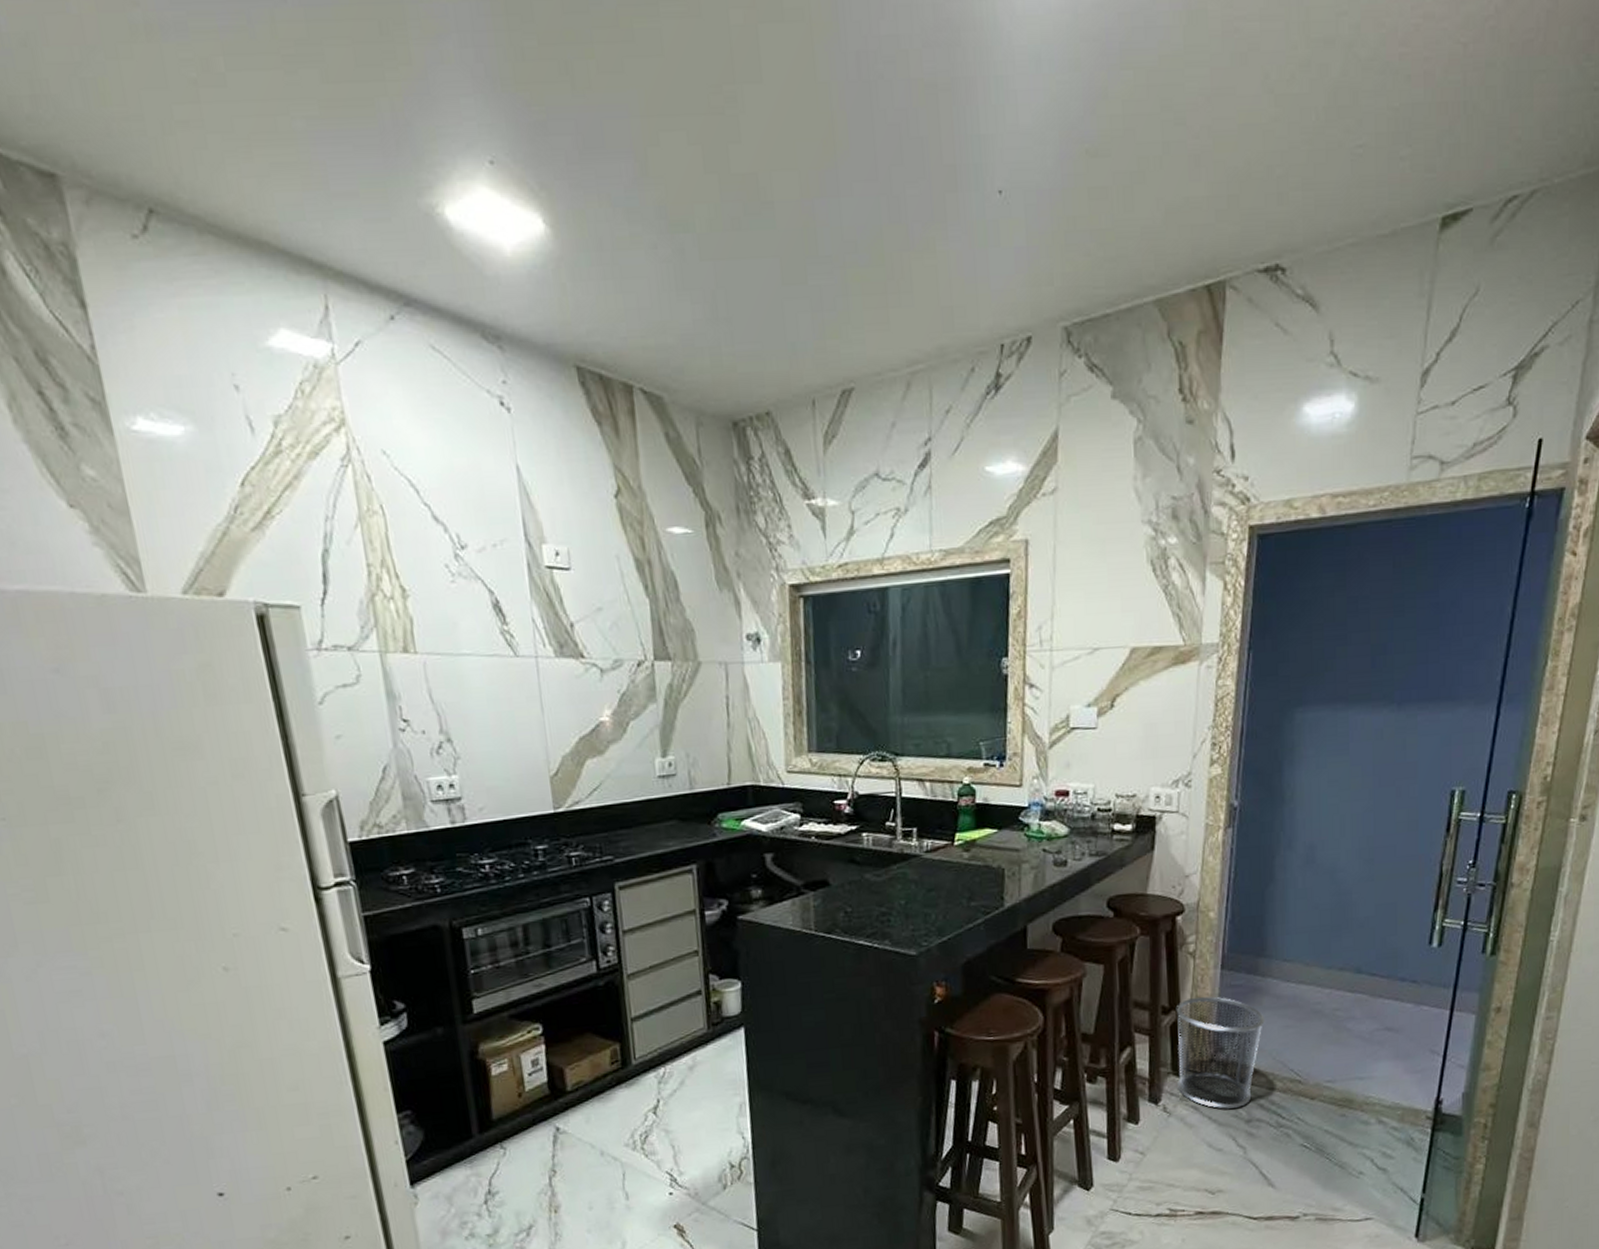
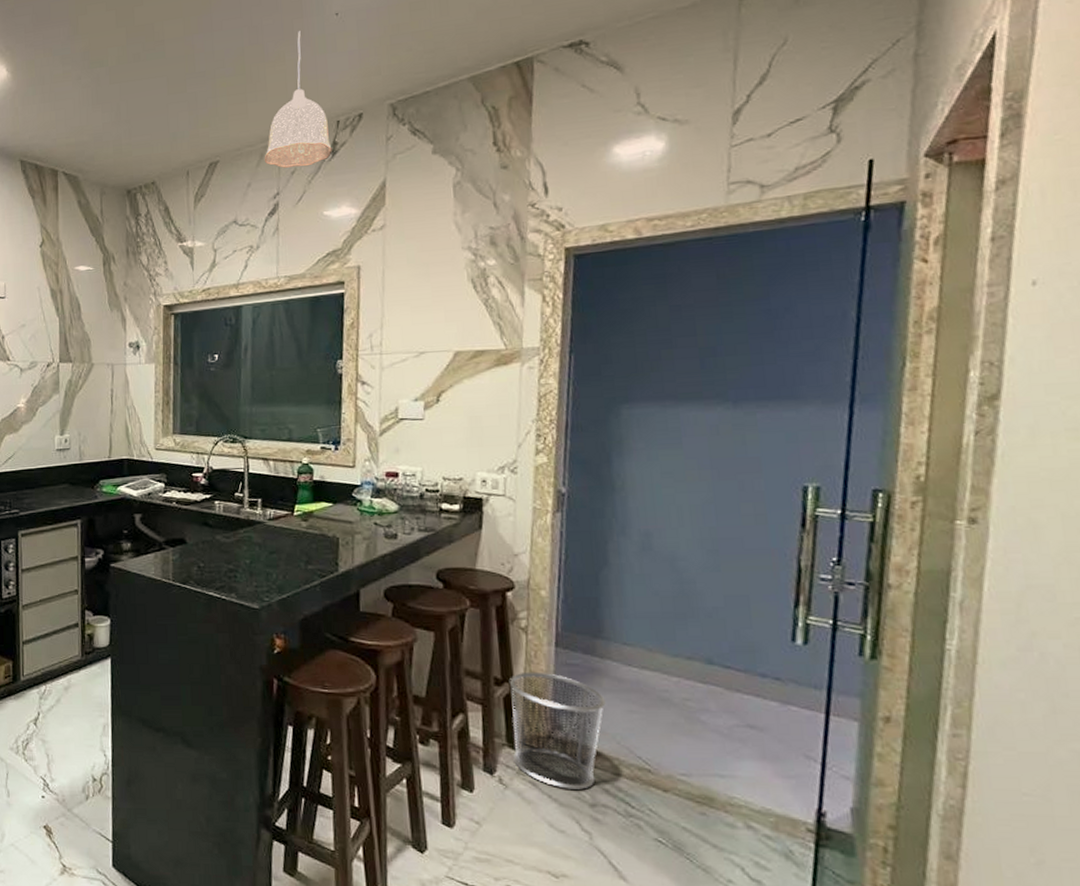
pendant lamp: none [911,210,995,404] -> present [264,31,332,168]

